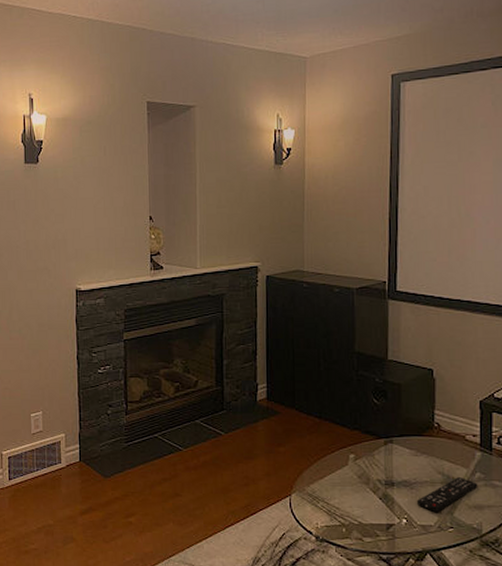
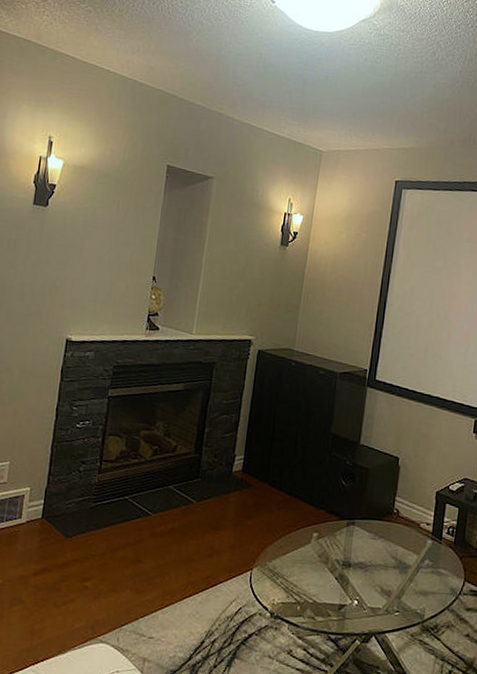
remote control: present [416,476,478,513] -> none [368,562,426,597]

